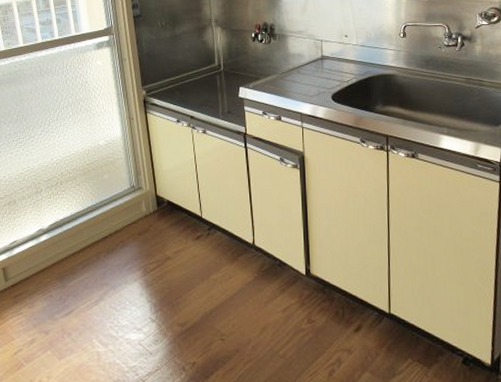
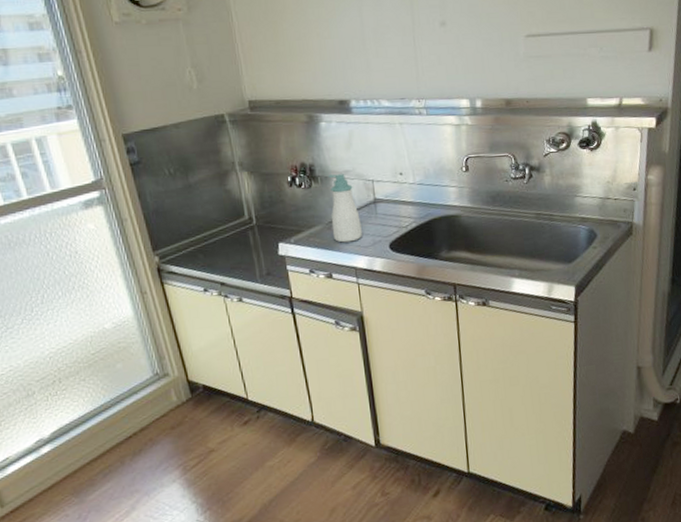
soap bottle: none [284,33,309,91] -> present [329,174,362,243]

